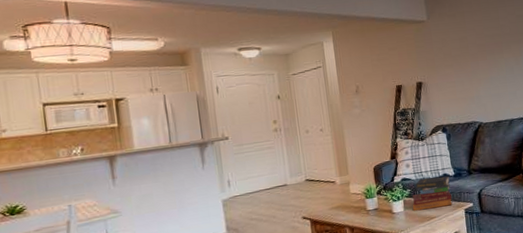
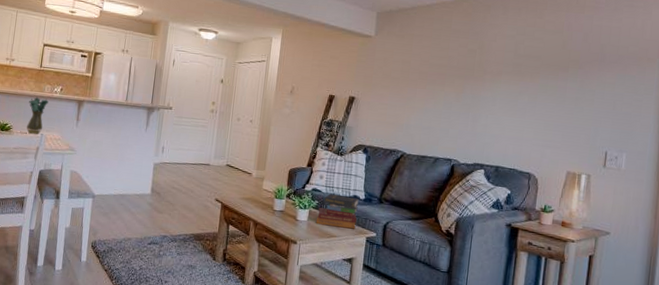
vase: none [41,164,69,210] -> present [26,96,49,135]

